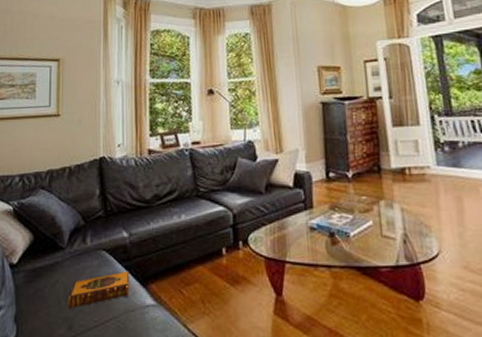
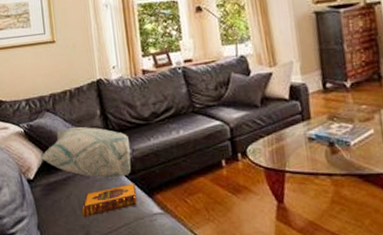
decorative pillow: none [27,206,128,264] -> present [39,126,131,178]

